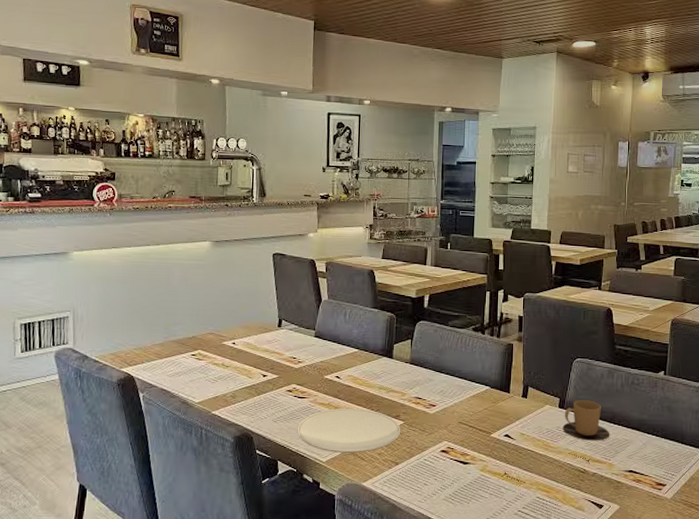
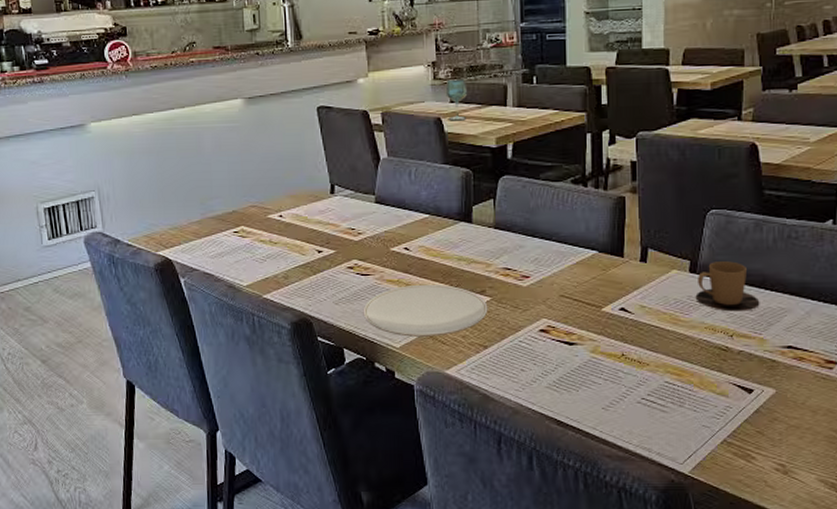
wine glass: none [378,240,397,274] -> present [445,79,468,121]

